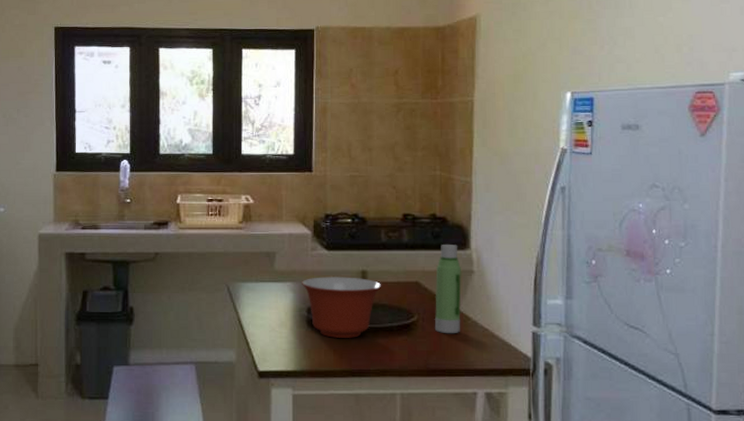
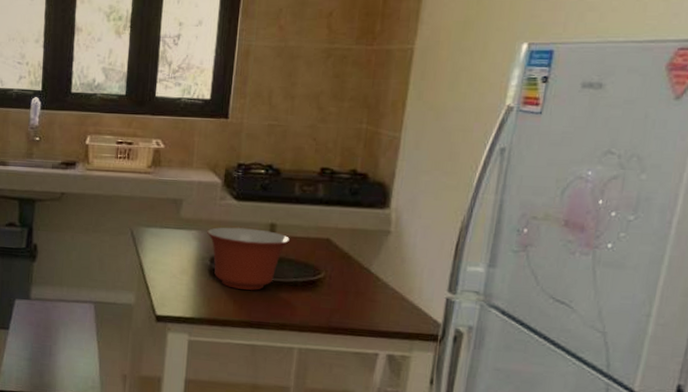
water bottle: present [434,245,462,334] -> none [342,202,377,294]

